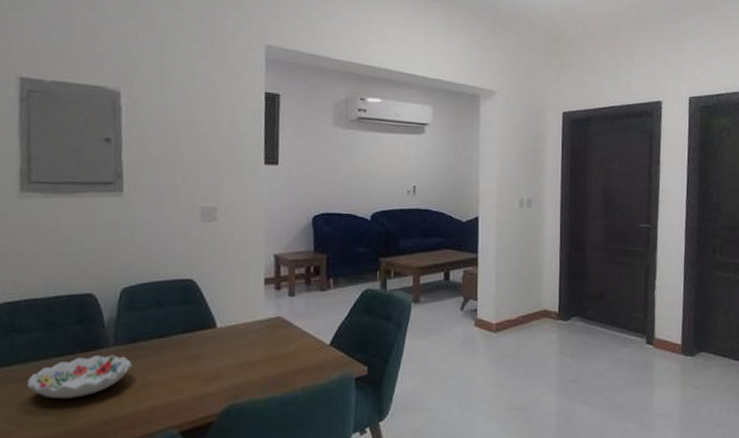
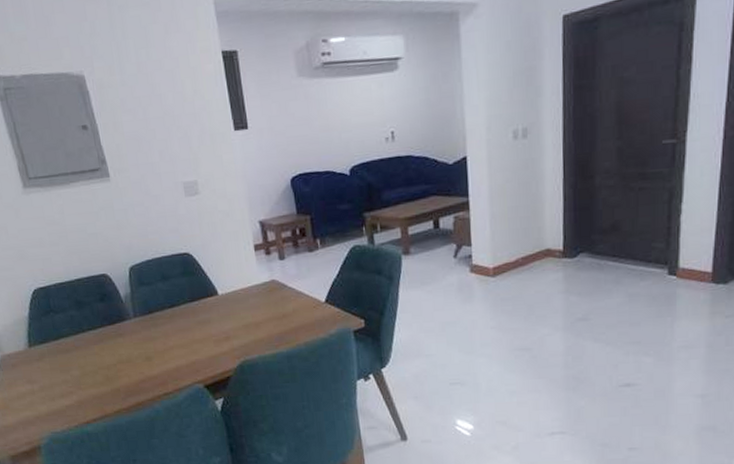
decorative bowl: present [27,354,132,398] -> none [73,325,153,364]

